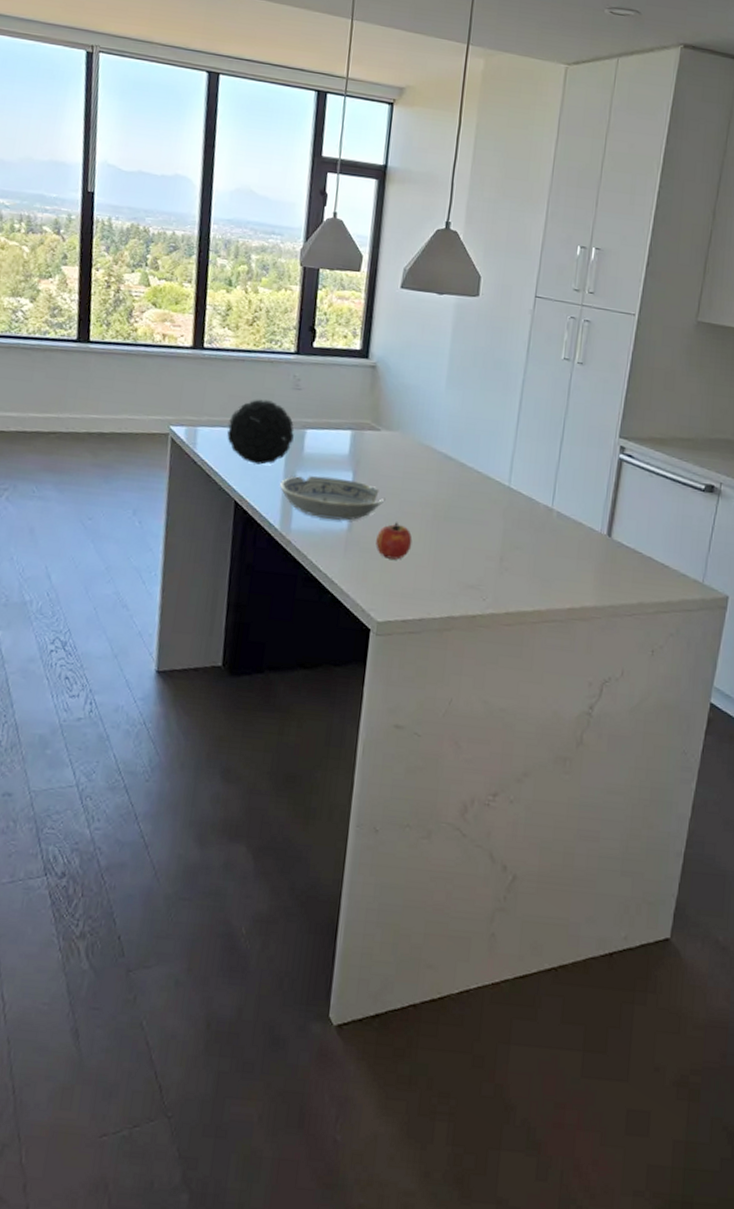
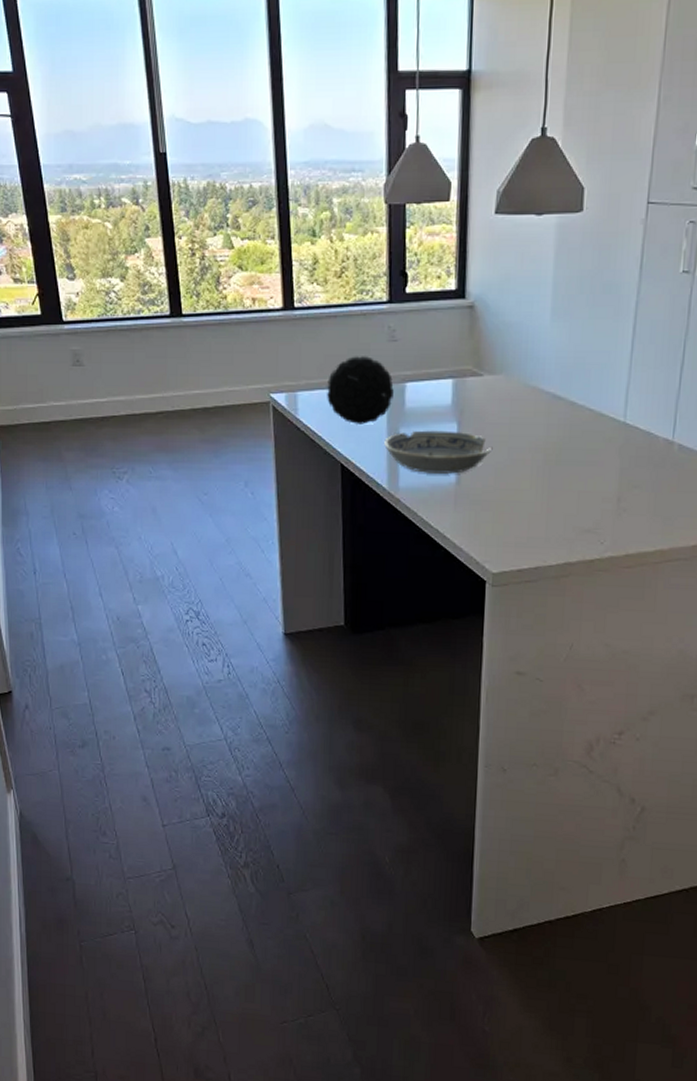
fruit: present [376,522,413,560] -> none [486,471,524,509]

